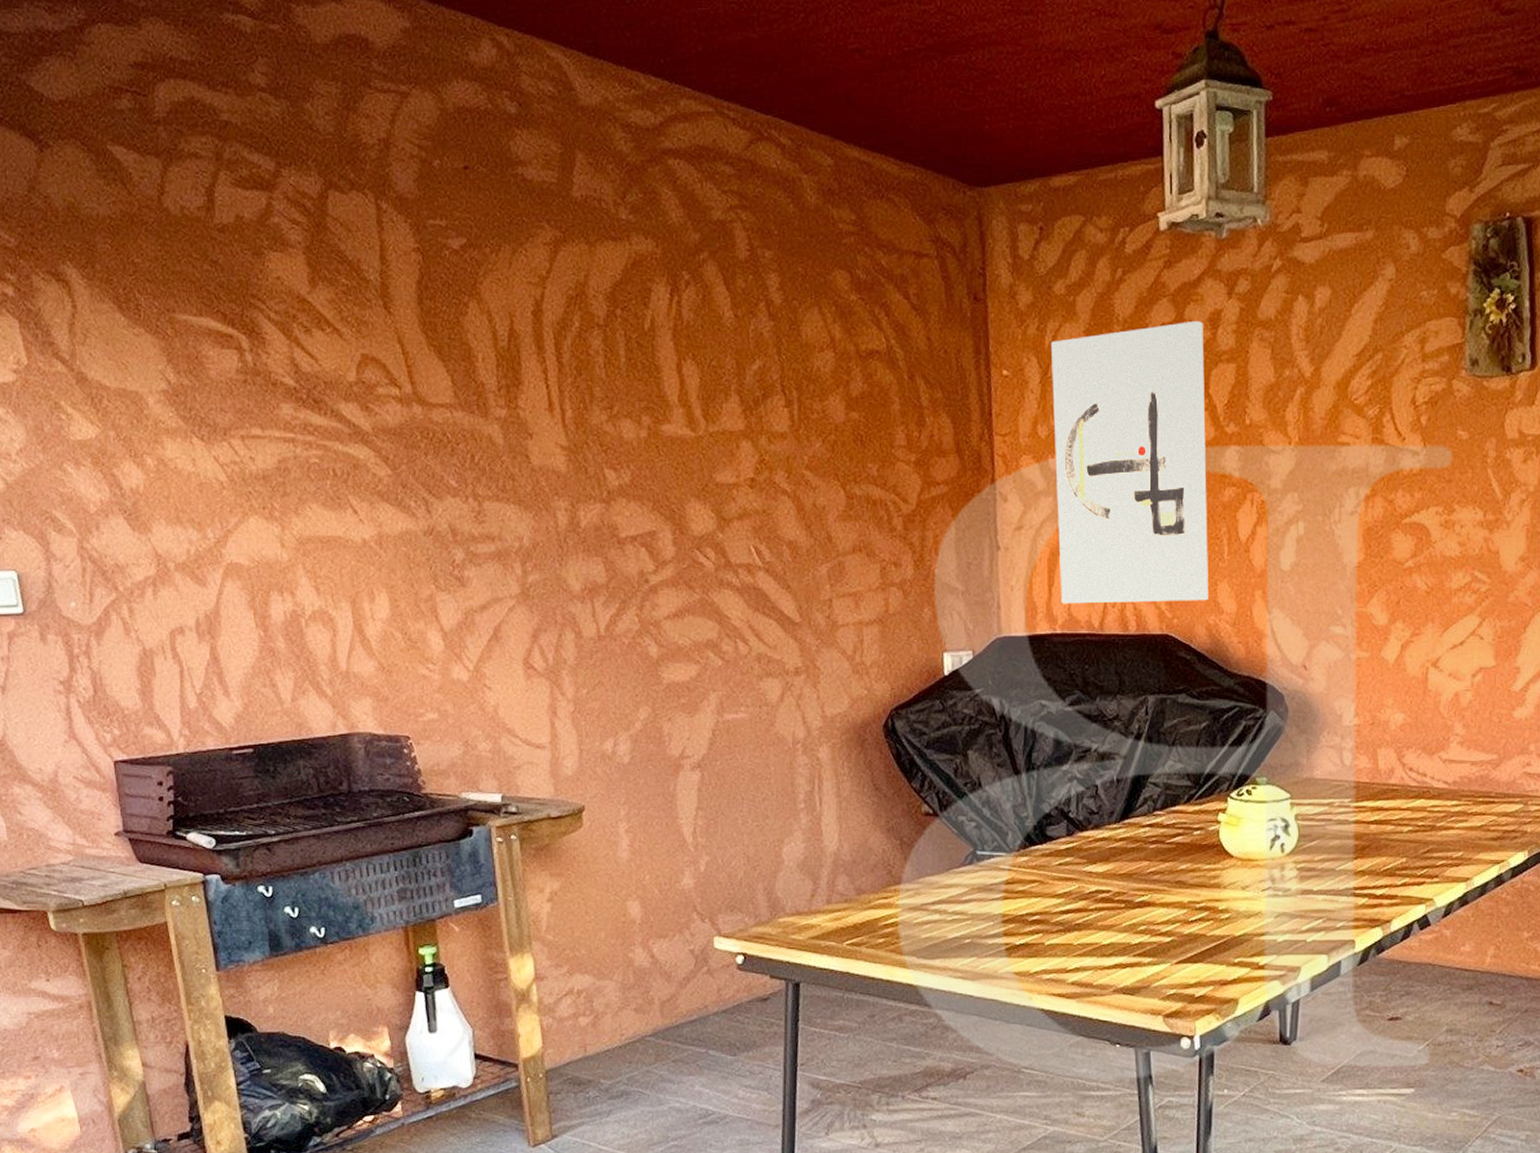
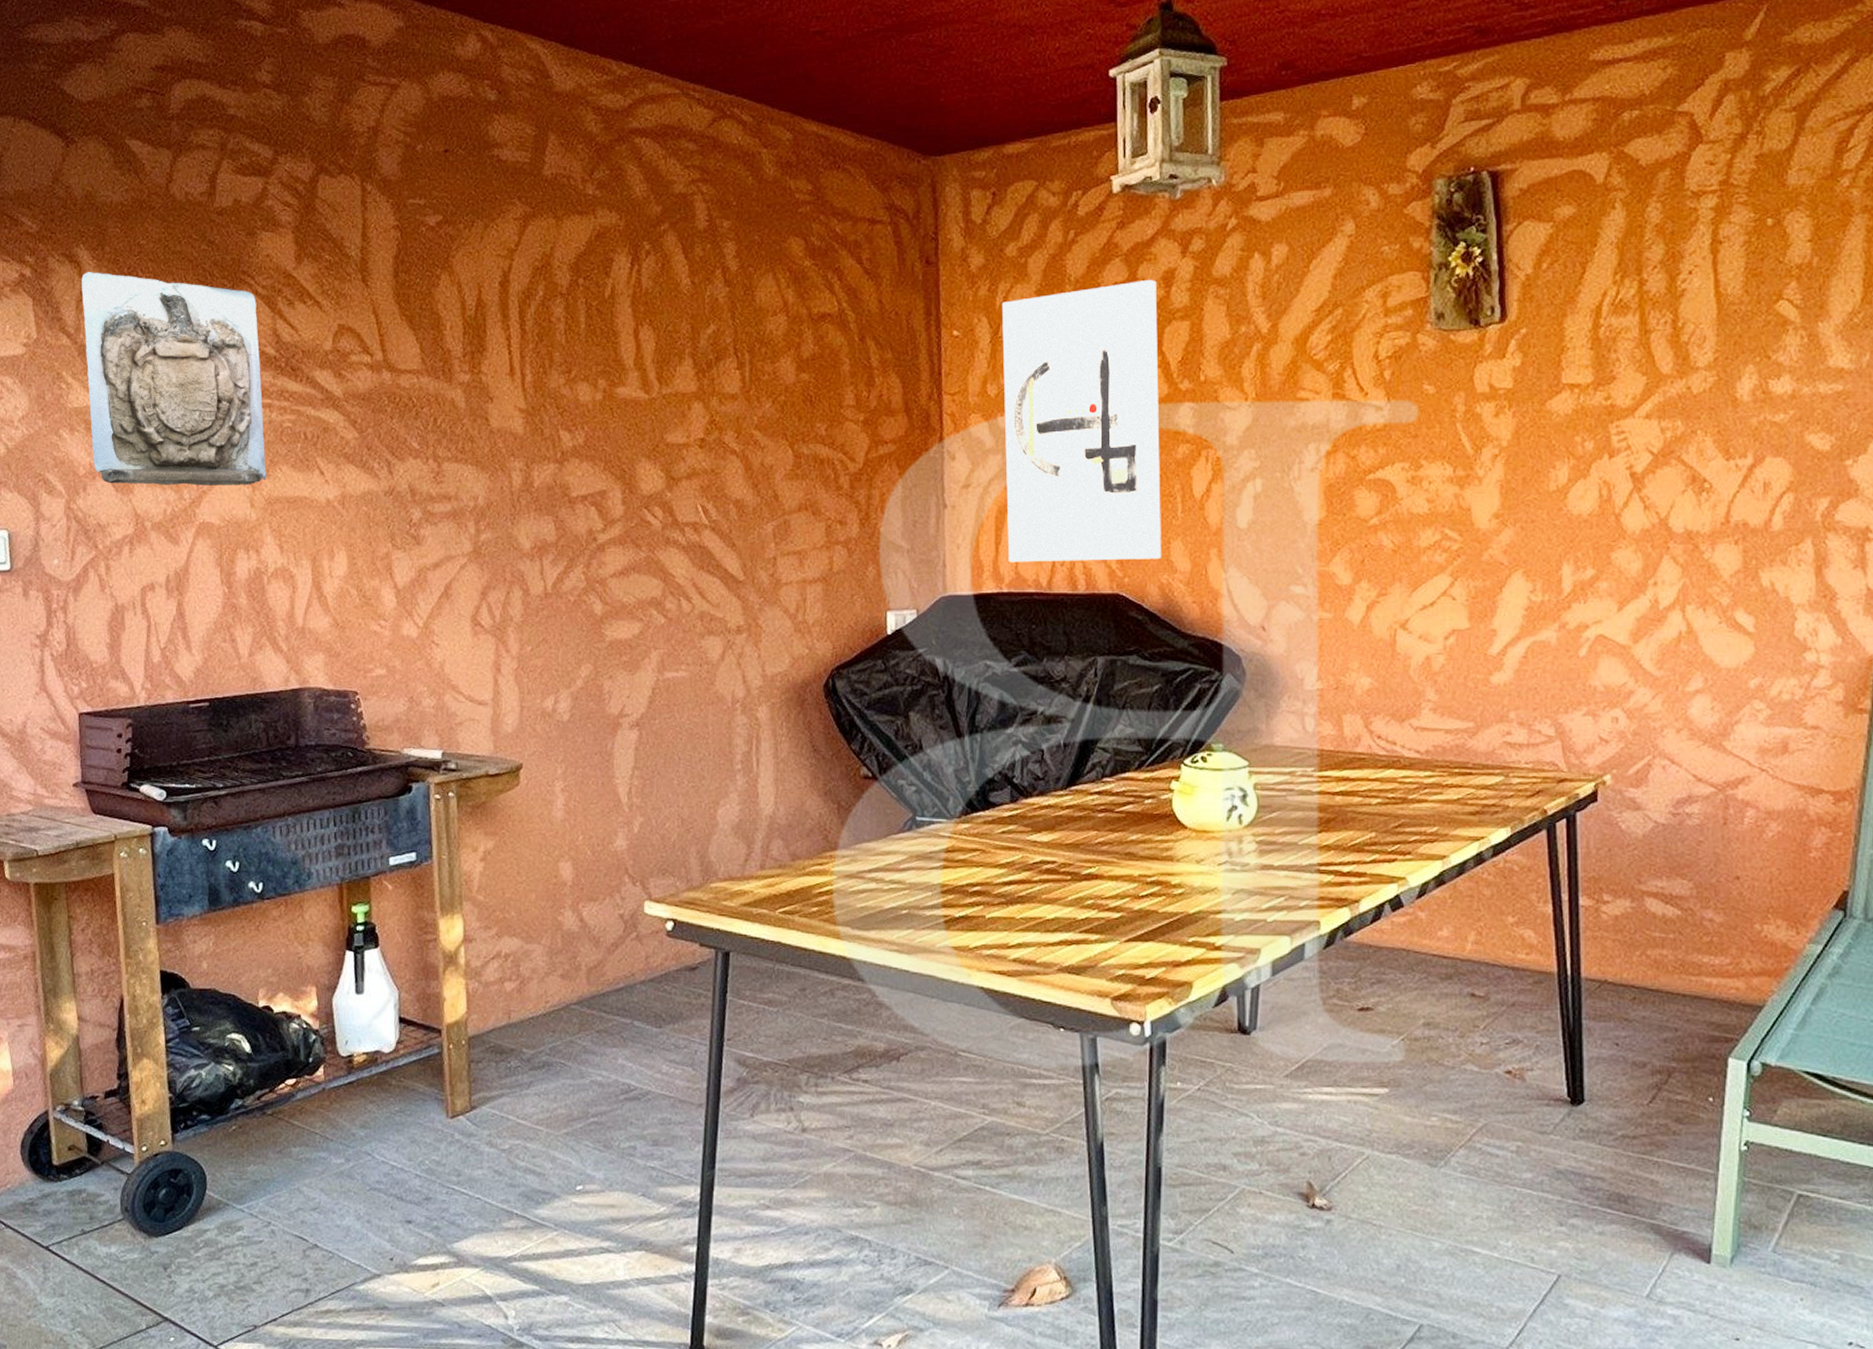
wall sculpture: none [71,292,296,525] -> present [81,272,267,486]

